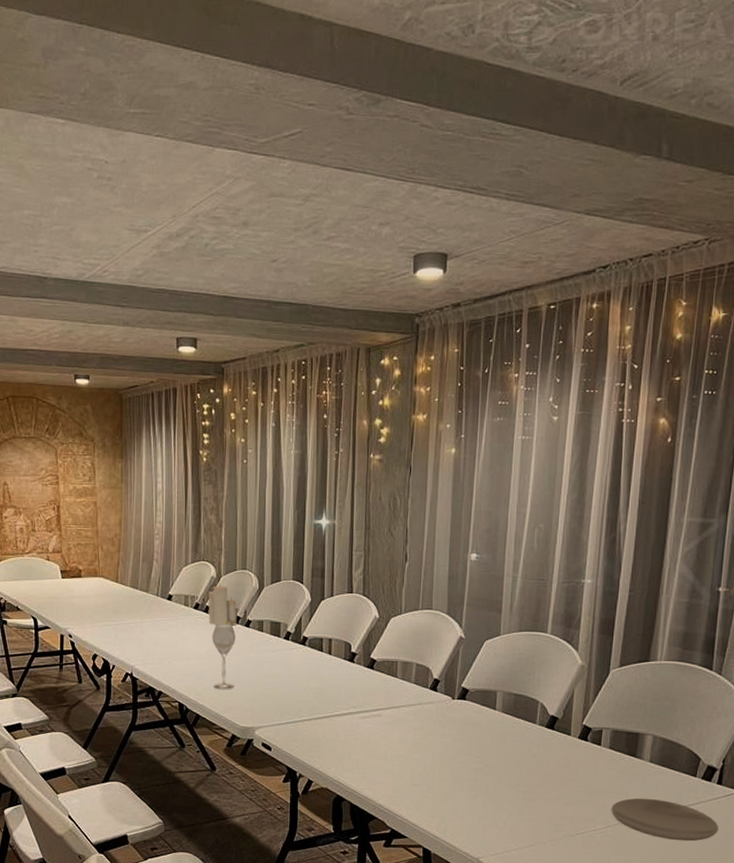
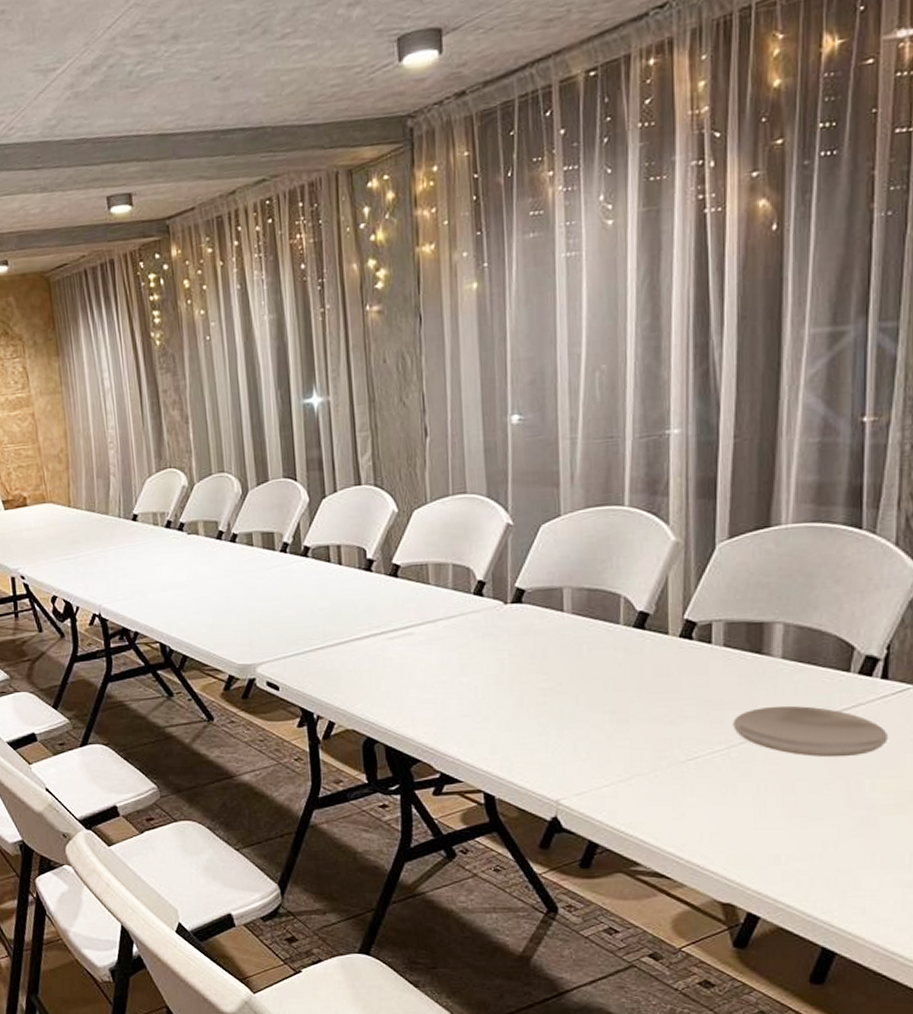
candle: present [208,583,237,626] -> none [180,493,220,546]
wineglass: present [212,624,236,690] -> none [191,542,225,623]

